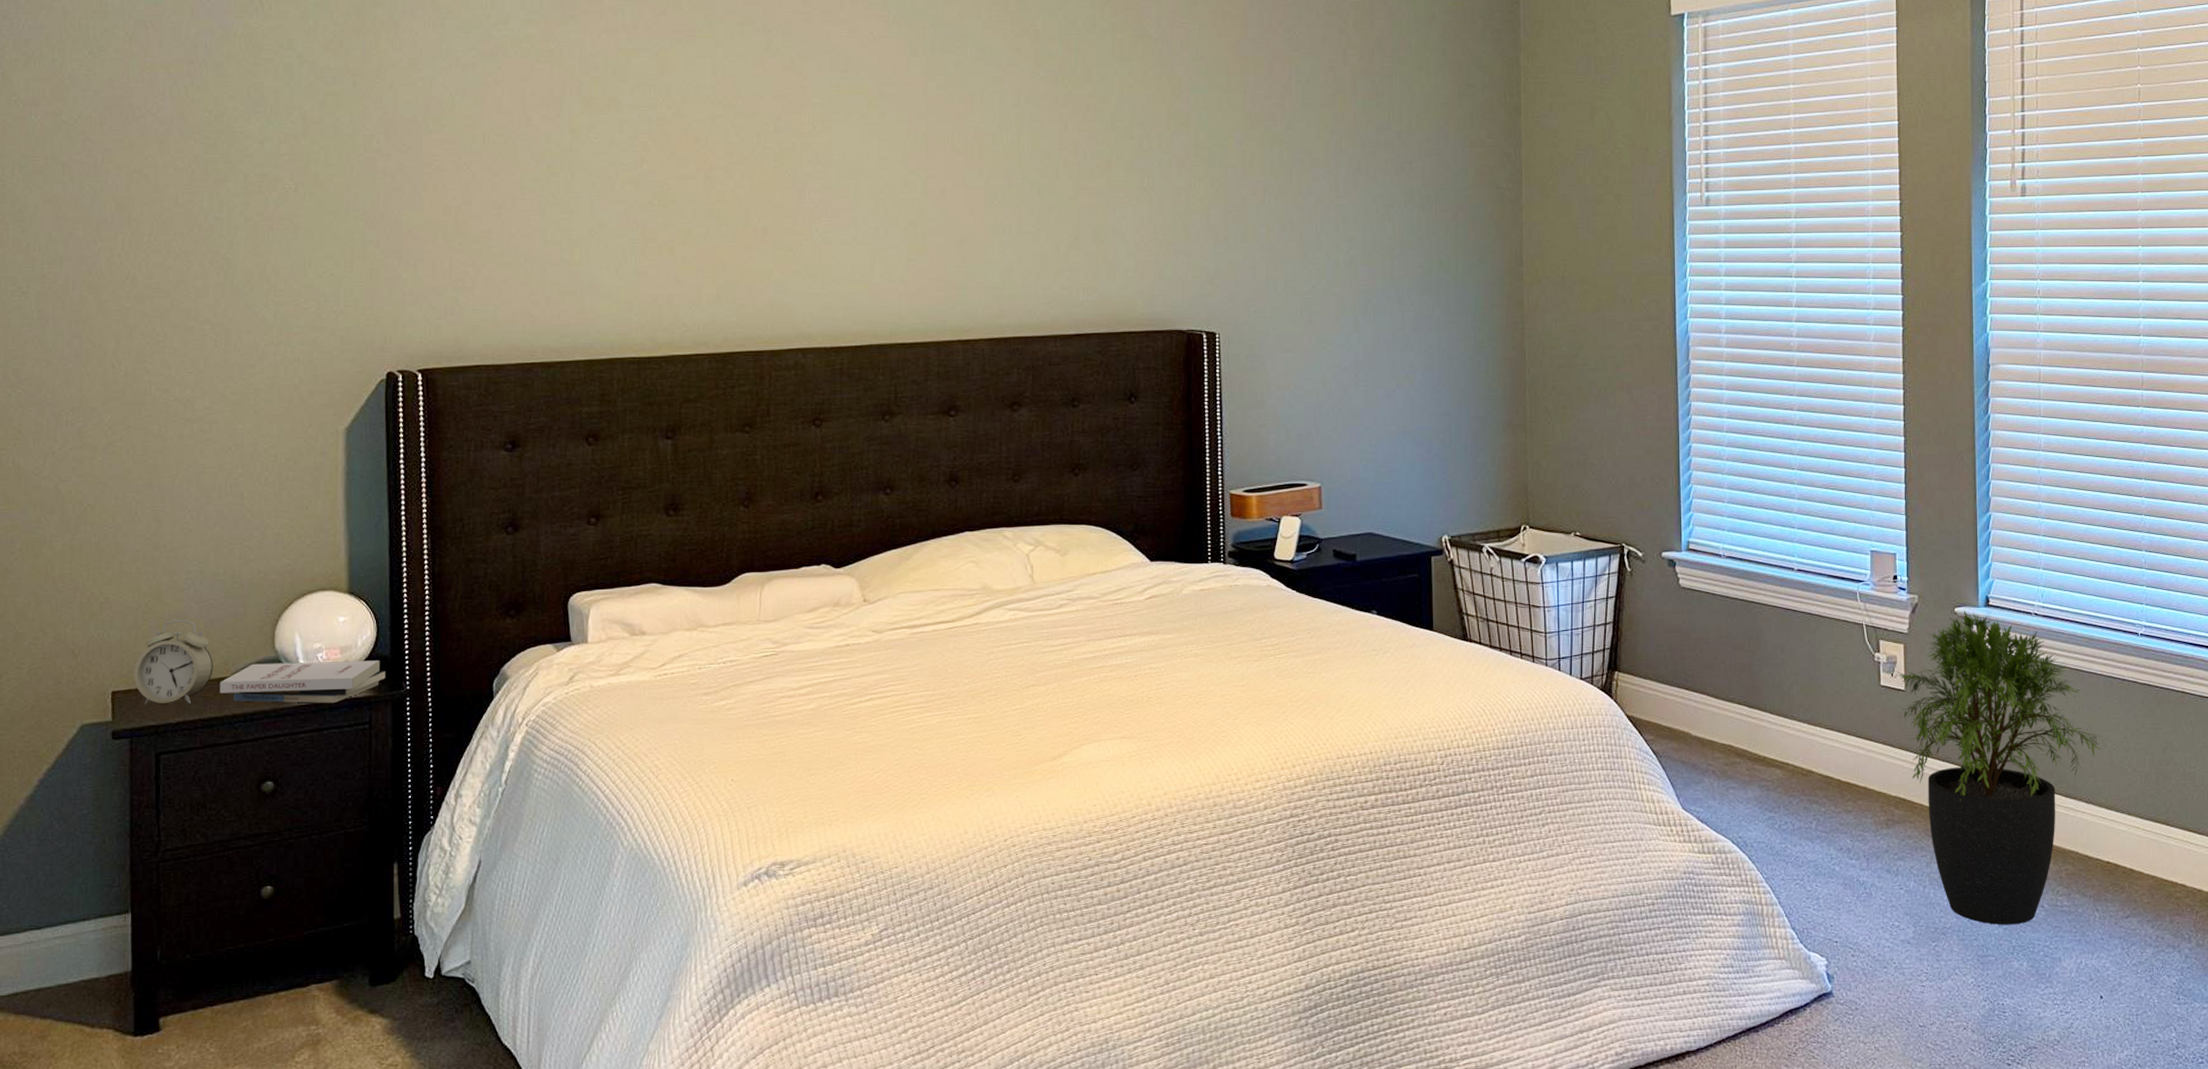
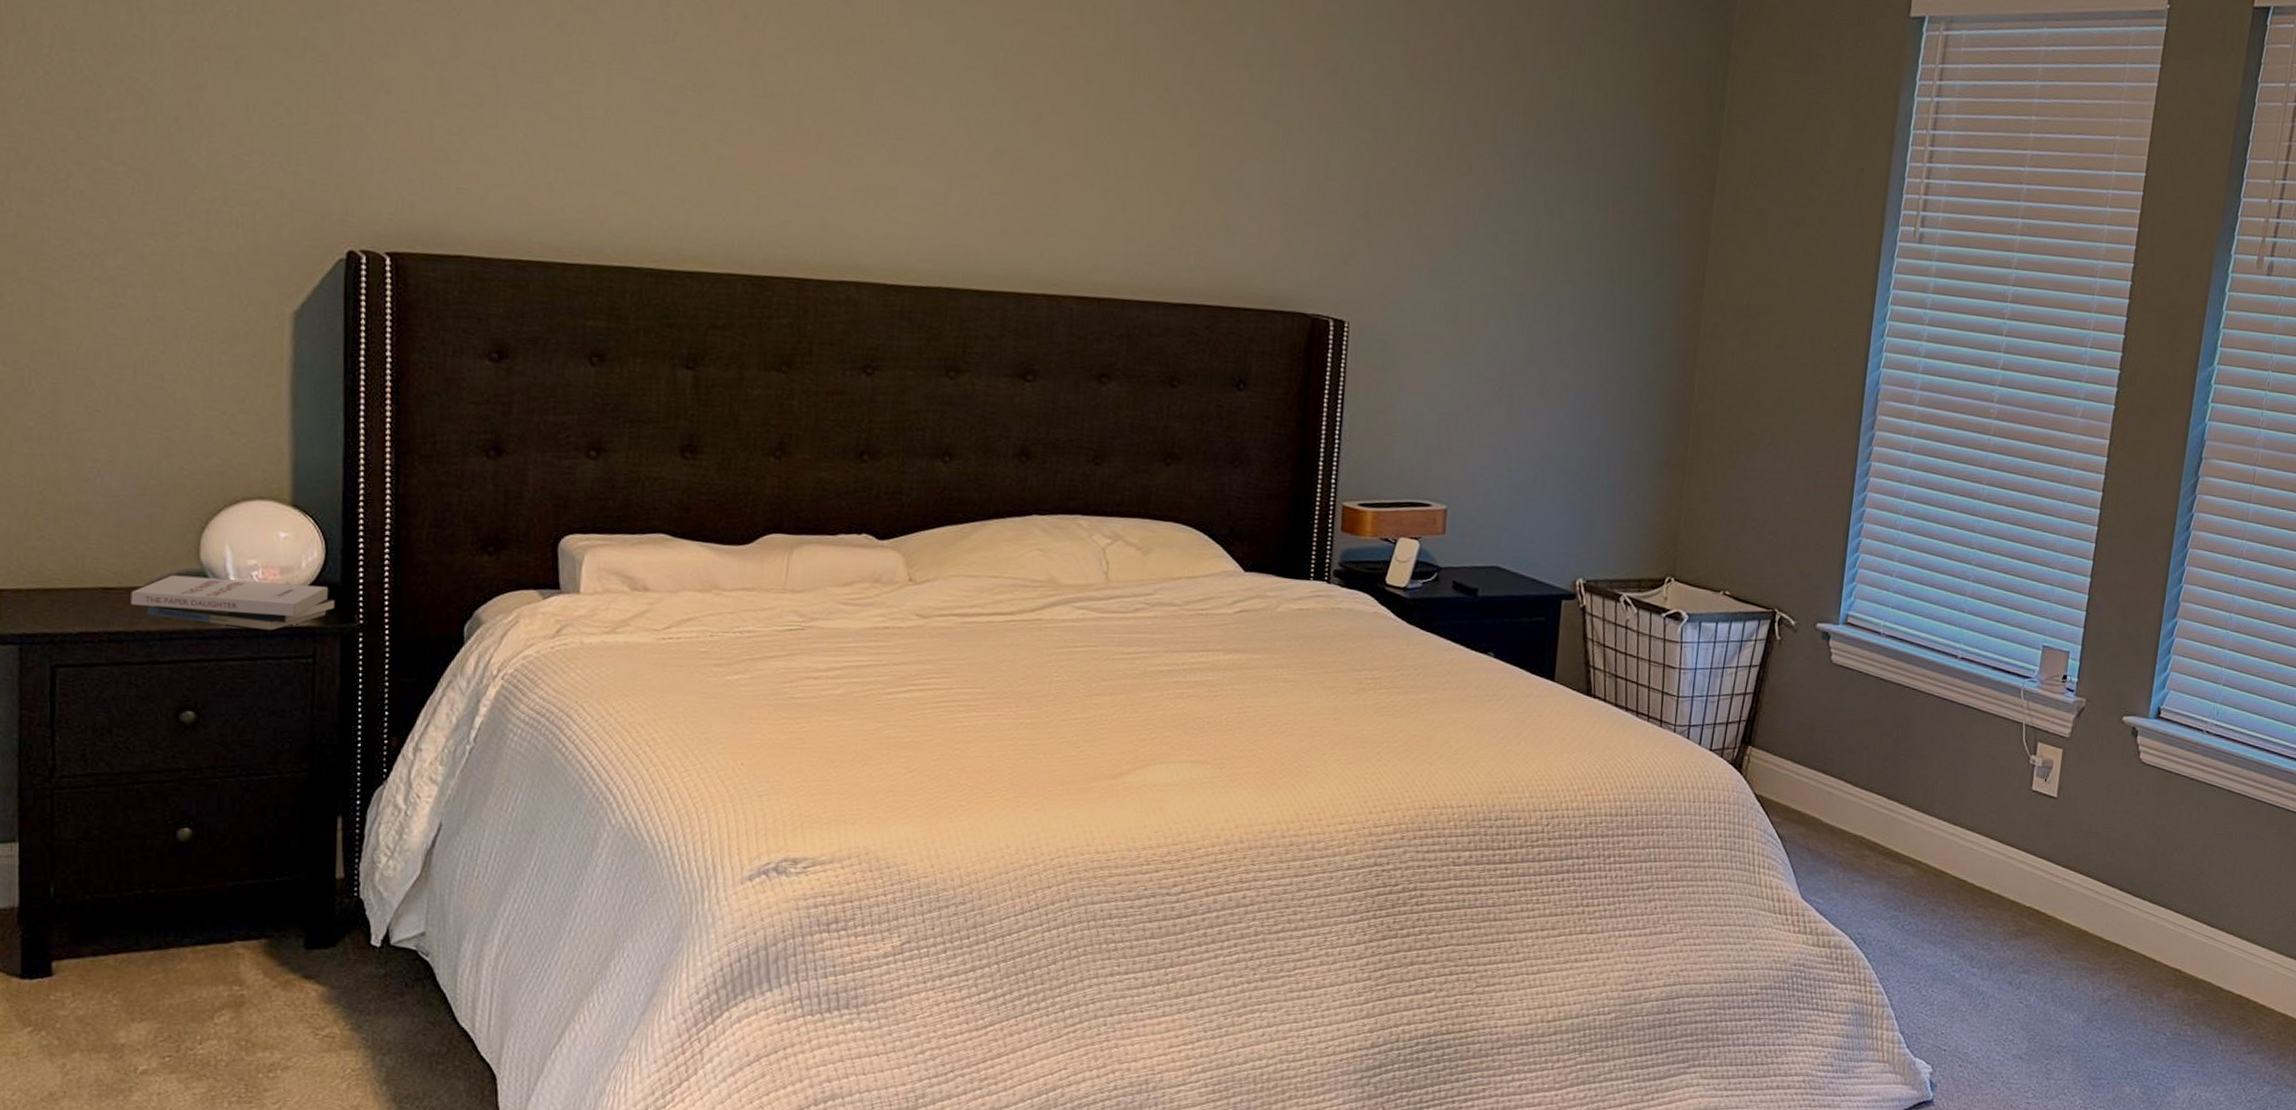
alarm clock: present [134,619,213,705] -> none [25,513,124,613]
potted plant: present [1897,611,2104,925] -> none [2050,720,2257,1050]

